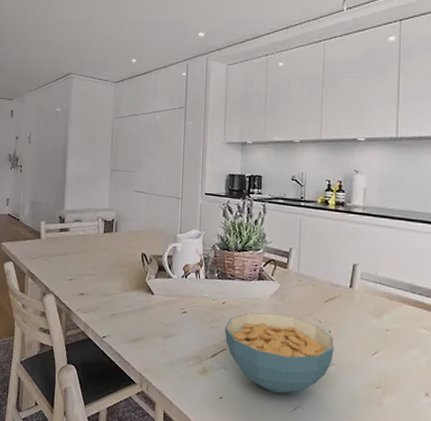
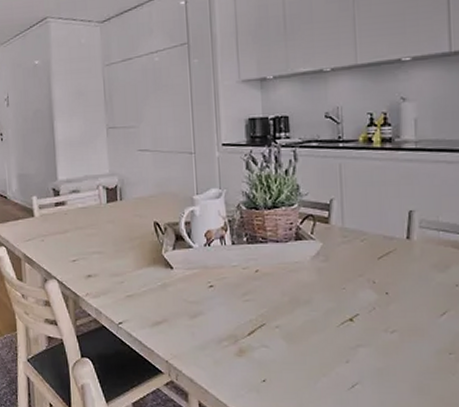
cereal bowl: present [224,312,334,394] -> none [260,278,394,370]

